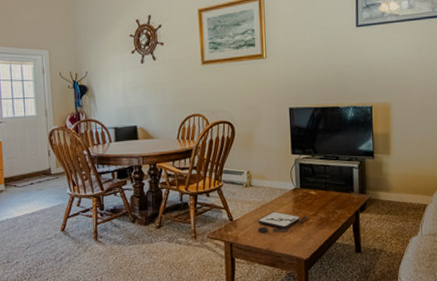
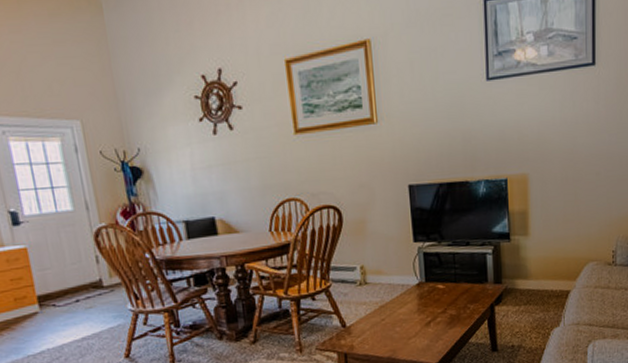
board game: present [257,211,307,233] -> none [376,312,435,337]

